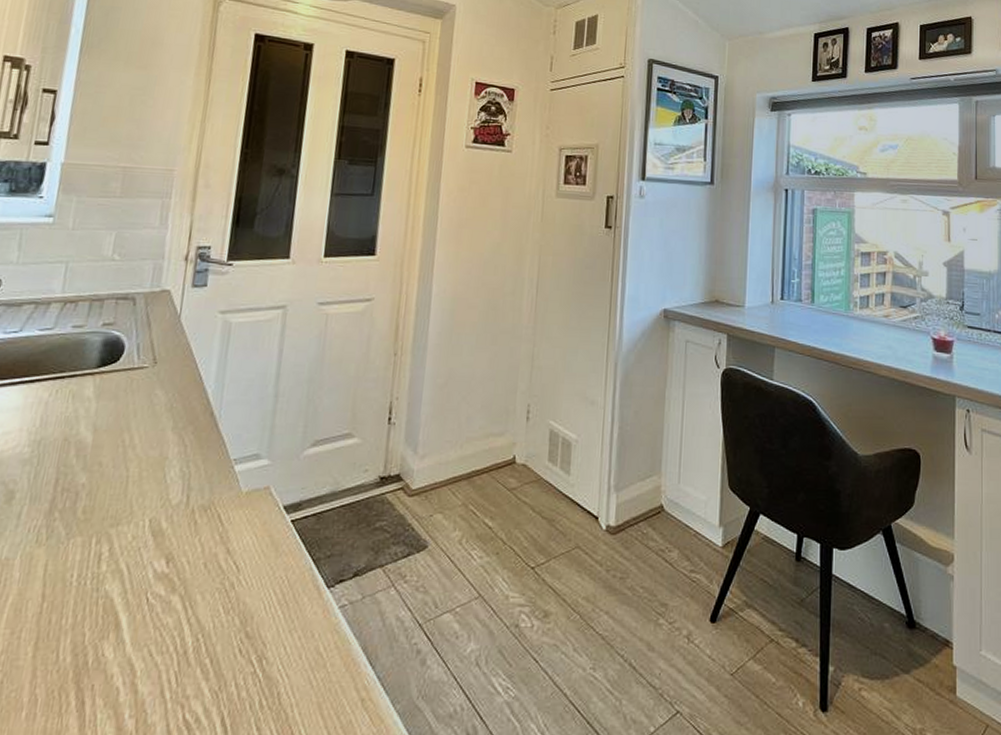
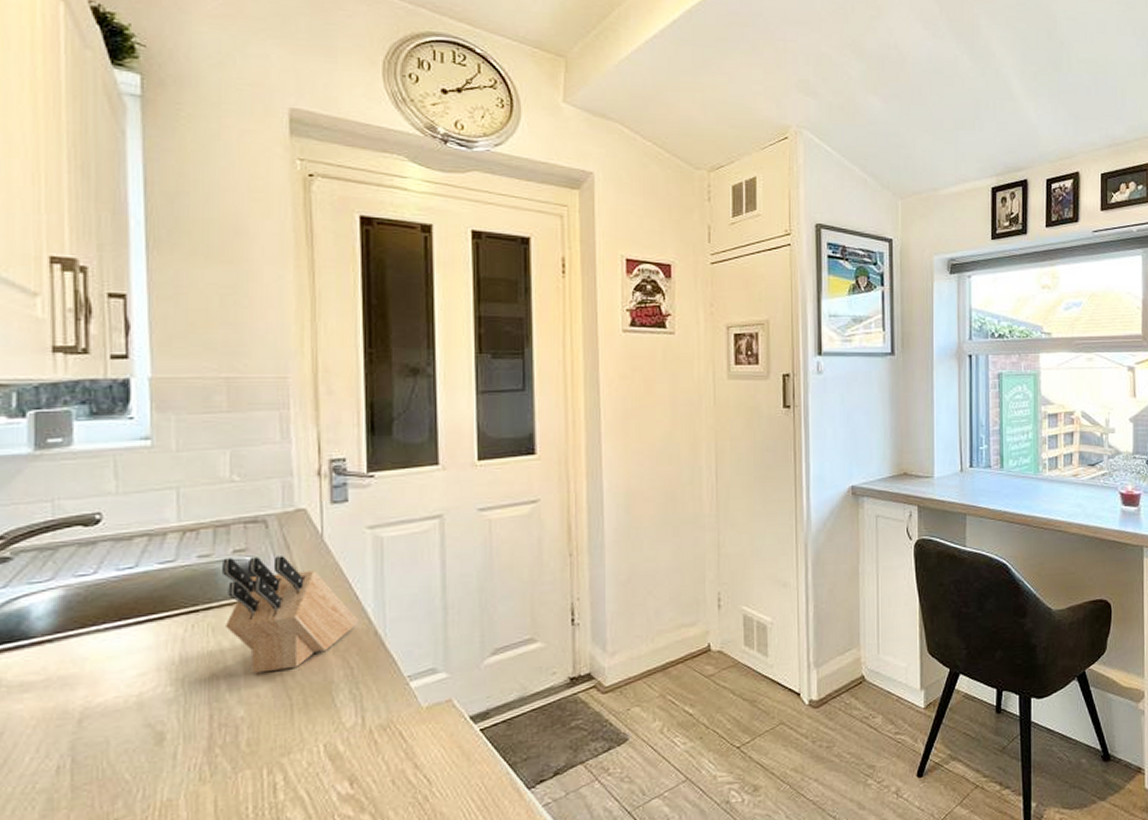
knife block: none [84,330,199,443] -> present [223,556,358,674]

